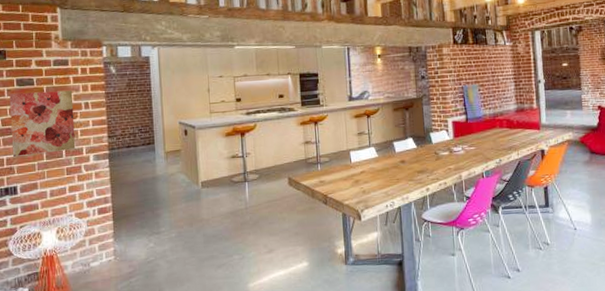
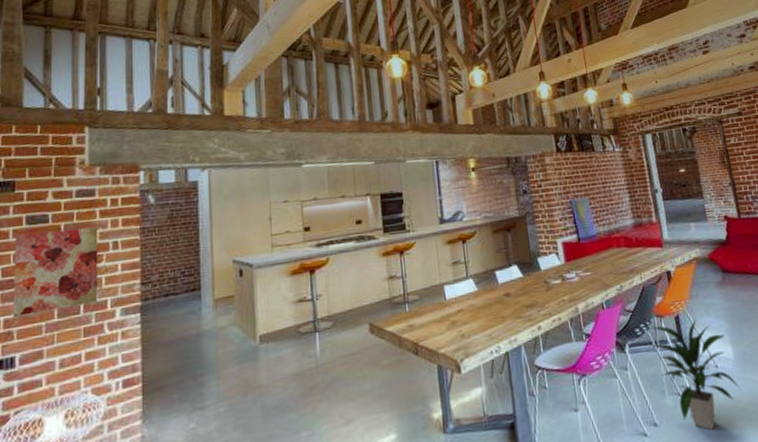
indoor plant: none [521,190,594,278] -> present [650,319,741,430]

